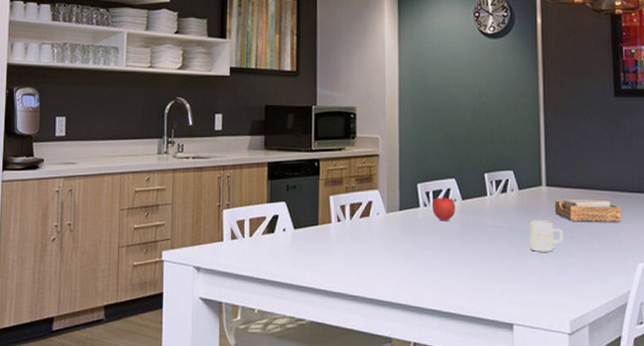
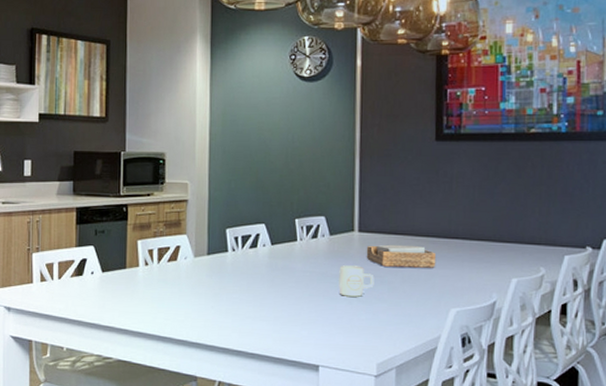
fruit: present [432,195,456,222] -> none [241,240,265,266]

